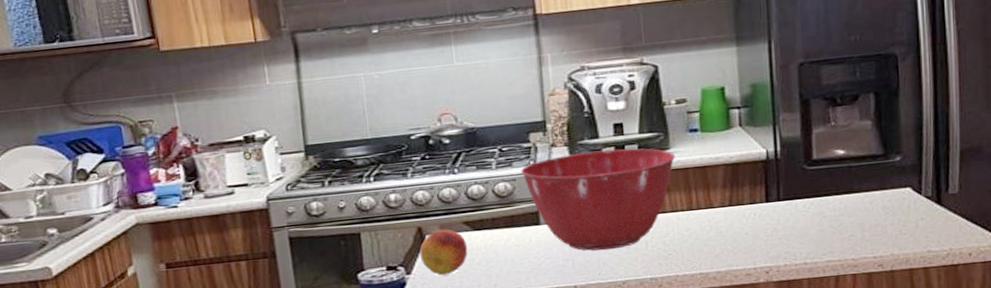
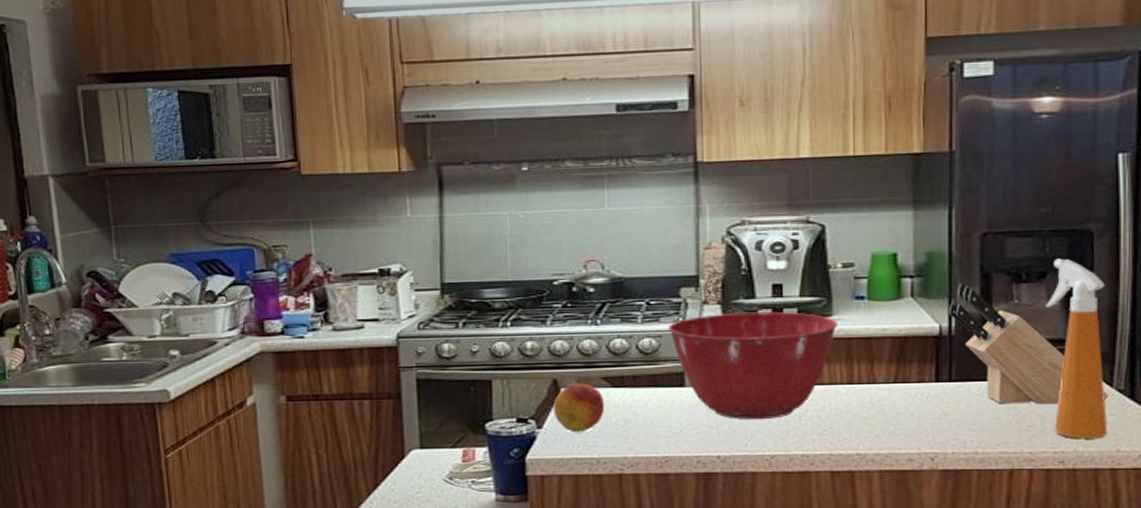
knife block: none [773,111,918,217] -> present [948,284,1108,404]
spray bottle: none [859,81,920,244] -> present [1045,258,1108,439]

